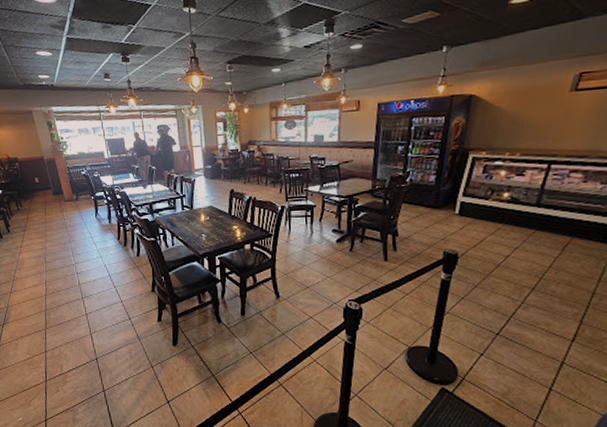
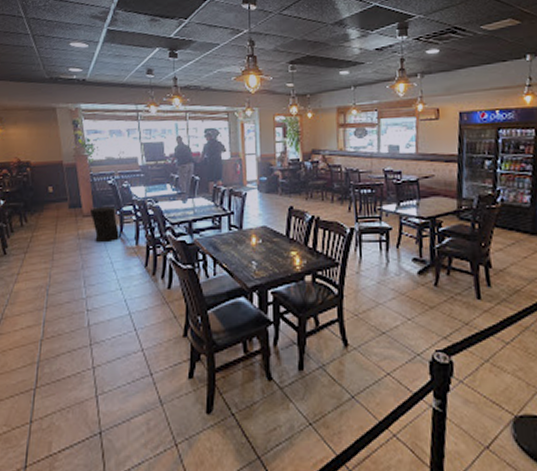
trash can: none [70,193,96,221] -> present [90,206,120,242]

